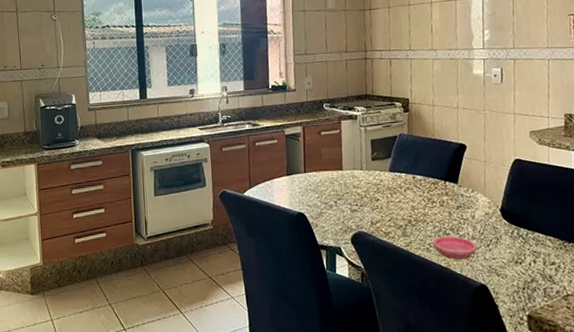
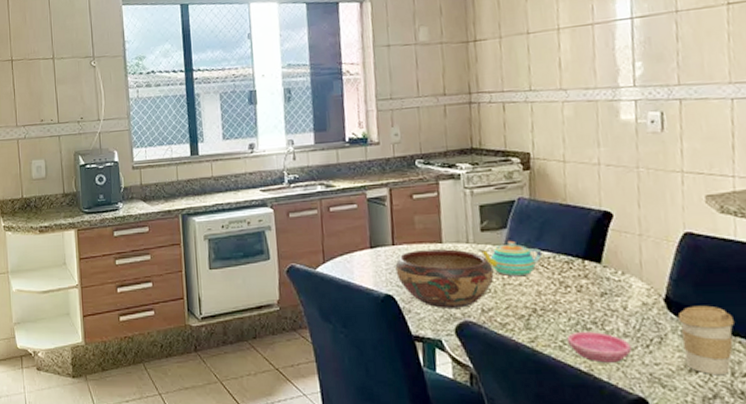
decorative bowl: none [306,175,381,222] -> present [395,249,494,308]
teapot: none [370,167,416,196] -> present [479,240,543,277]
coffee cup: none [509,213,546,264] -> present [677,305,734,374]

